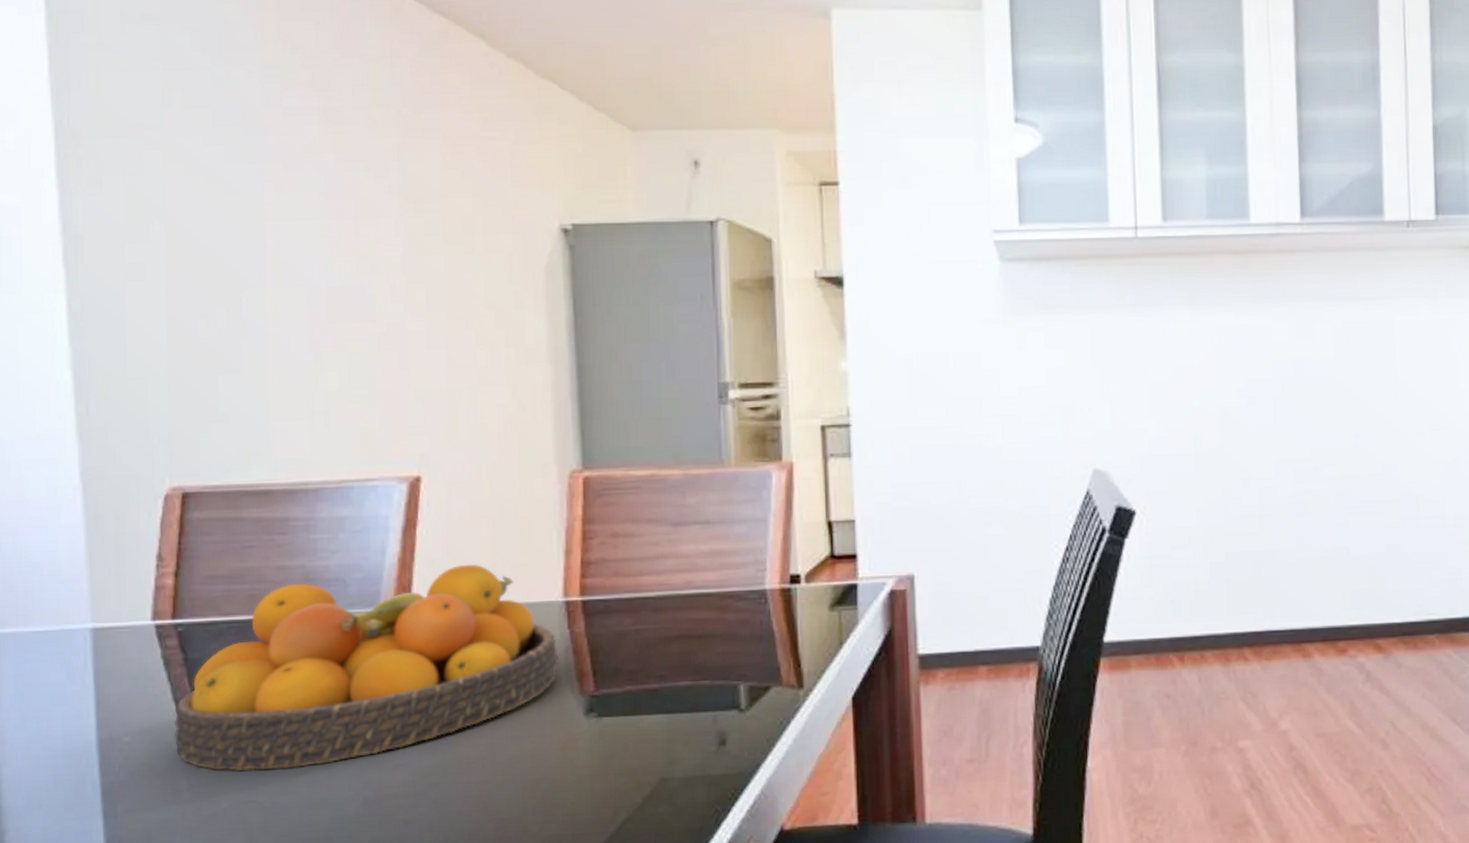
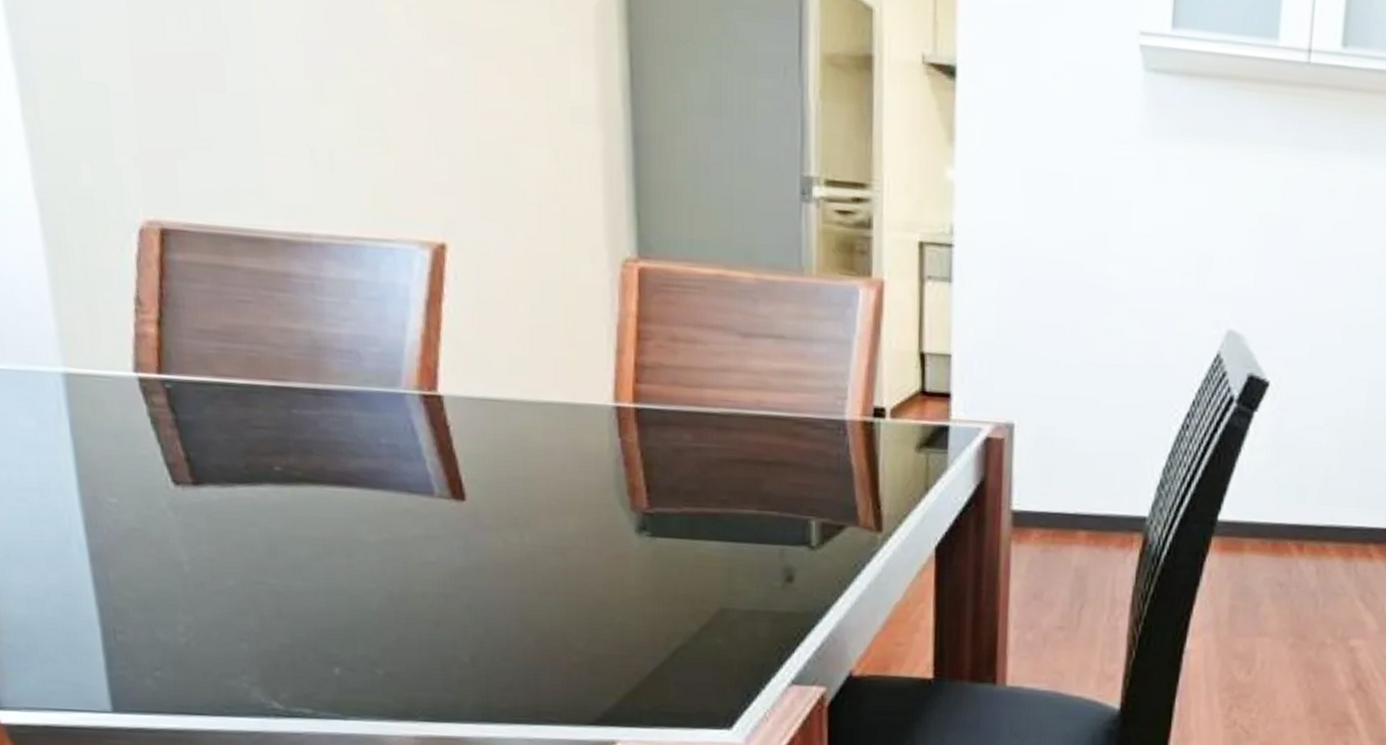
fruit bowl: present [174,564,559,771] -> none [167,349,608,554]

